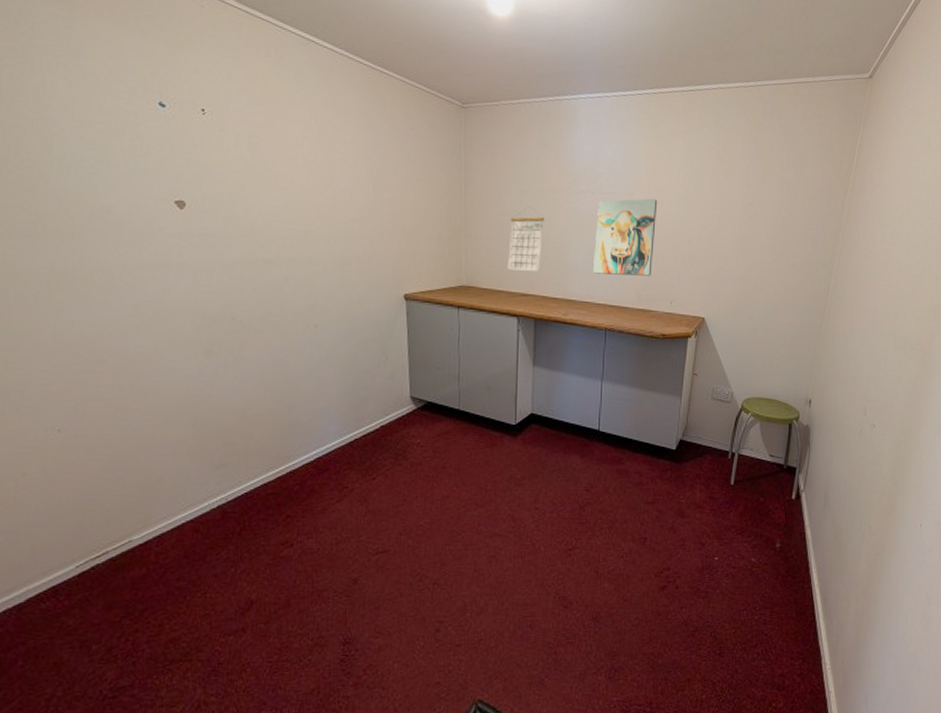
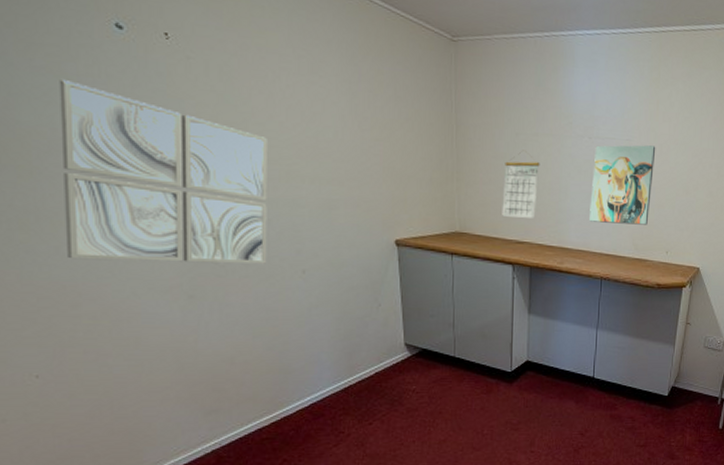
wall art: none [97,153,288,320] -> present [59,80,267,264]

